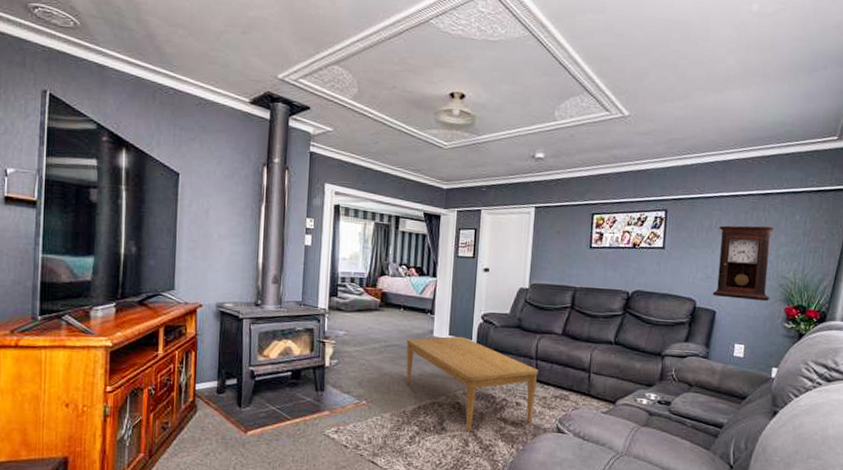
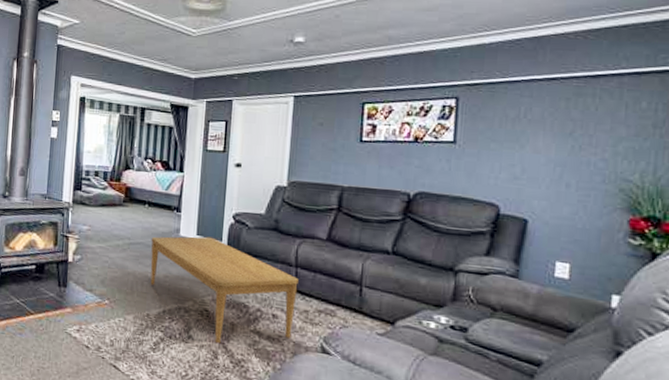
pendulum clock: present [712,225,775,302] -> none [521,115,611,210]

